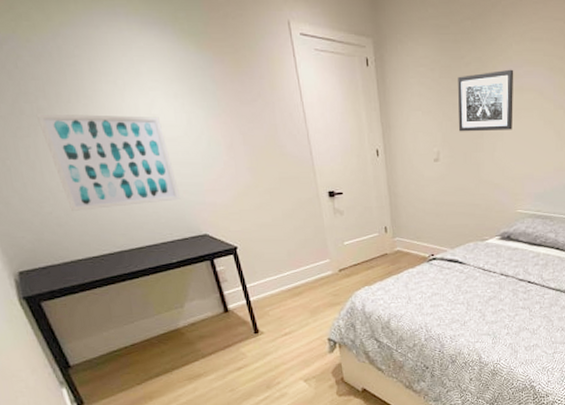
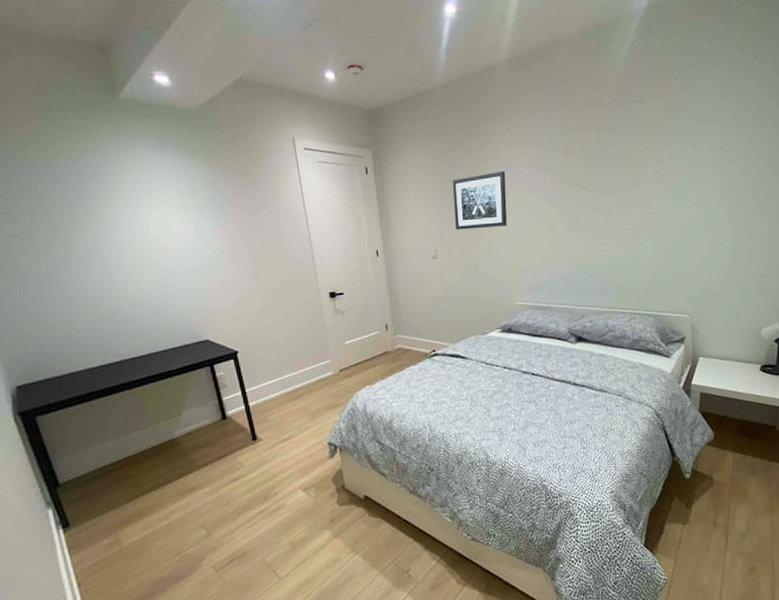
wall art: present [36,113,181,211] -> none [50,229,184,323]

